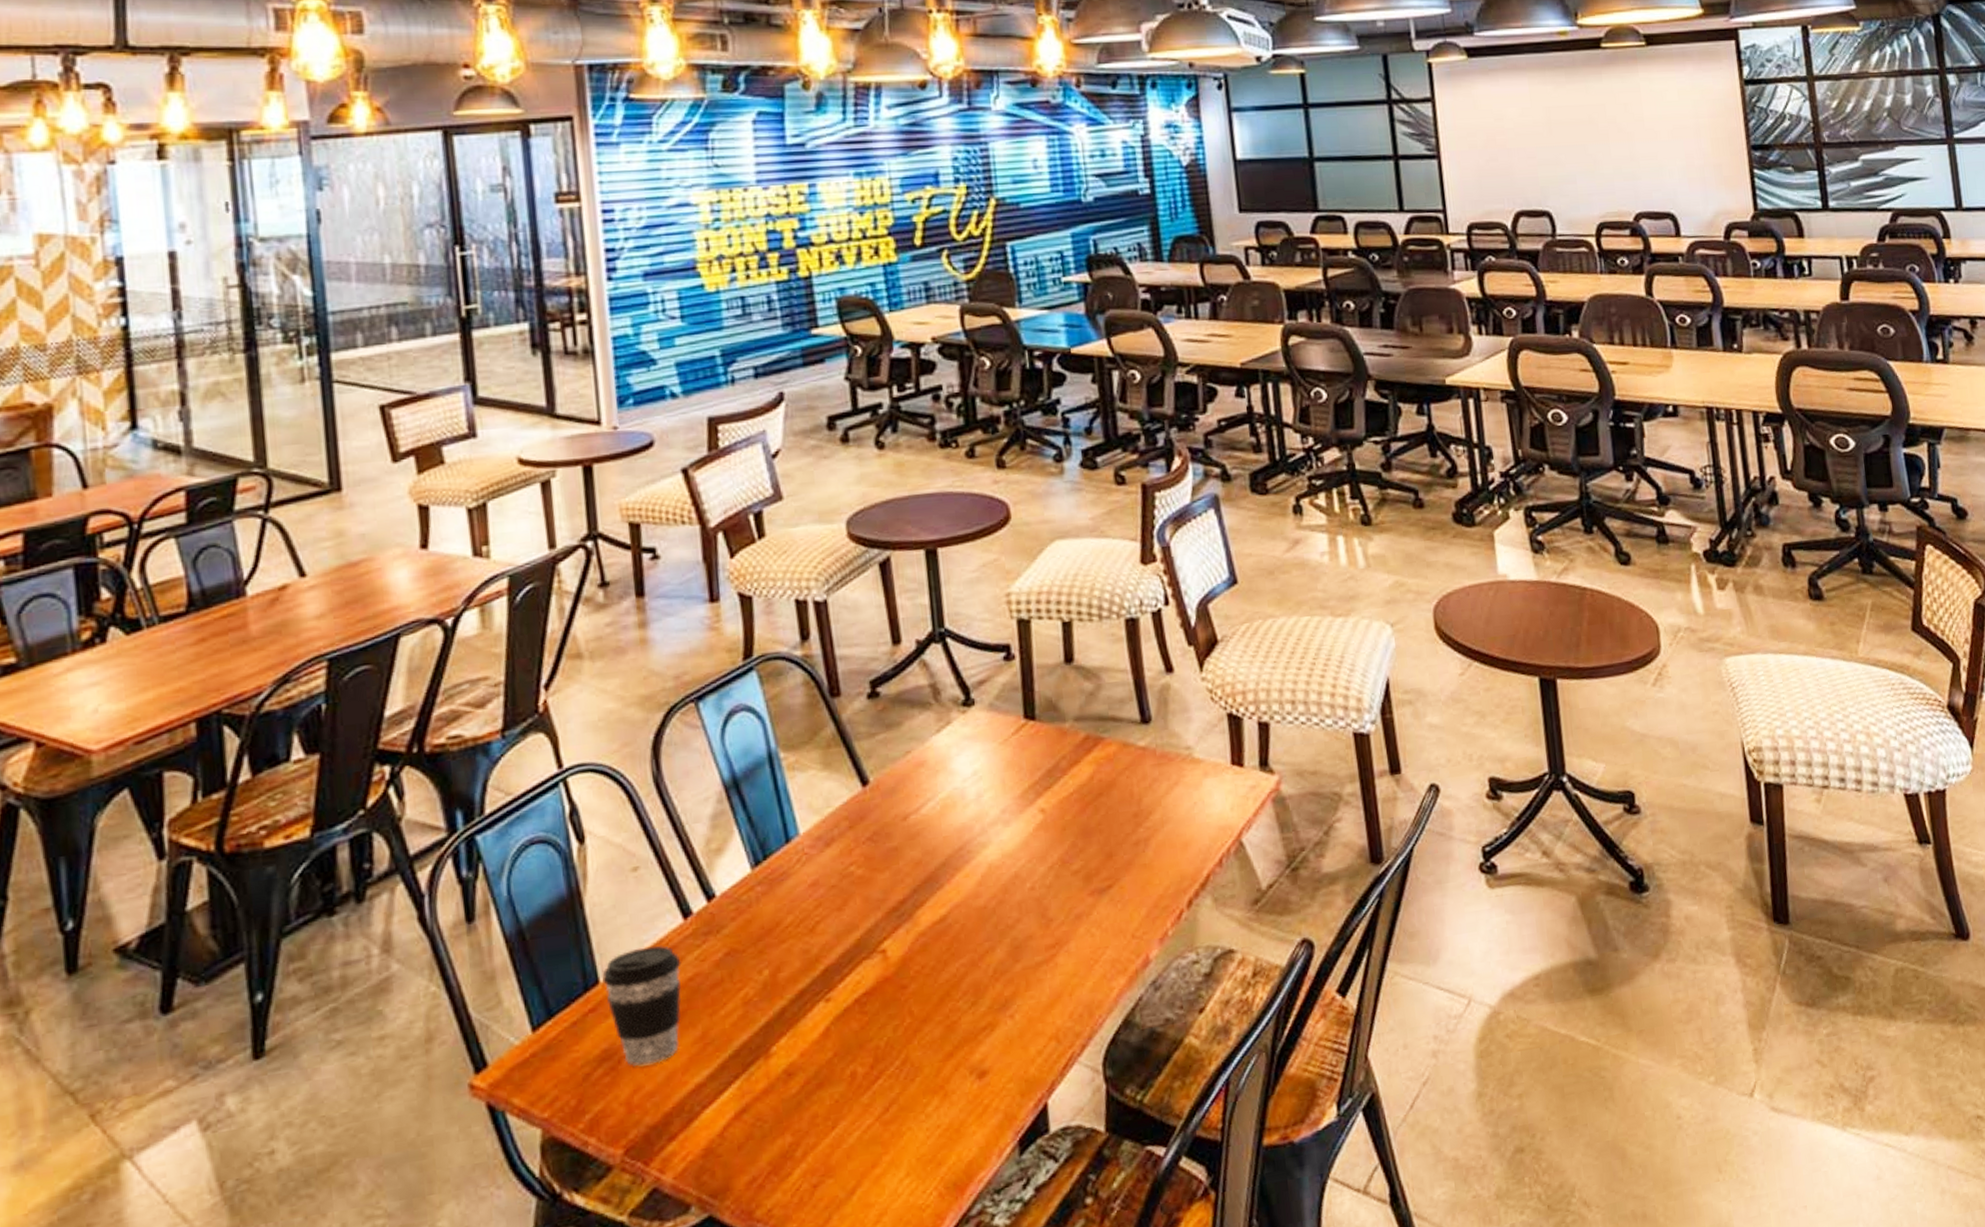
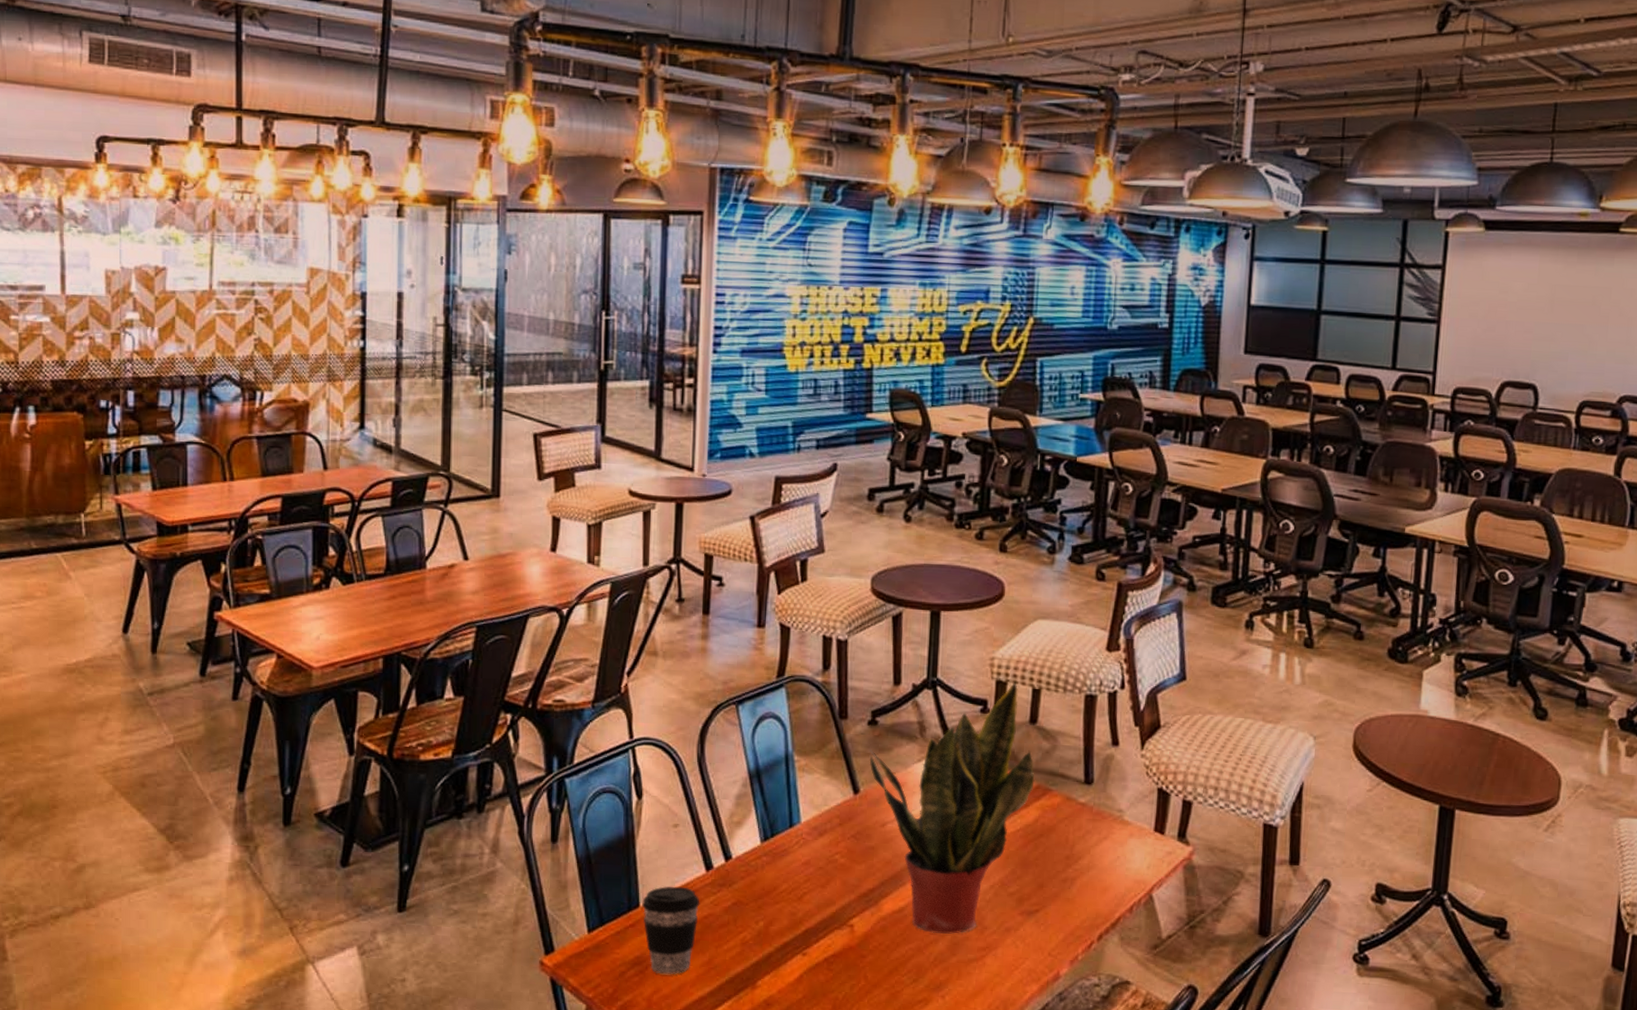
potted plant: none [874,617,1082,940] -> present [869,681,1035,934]

